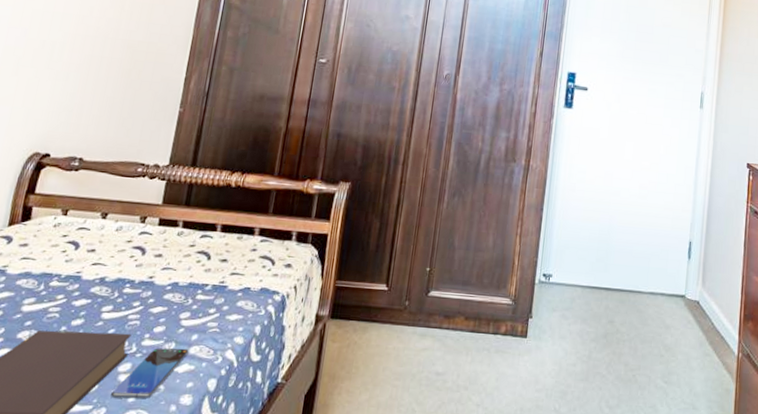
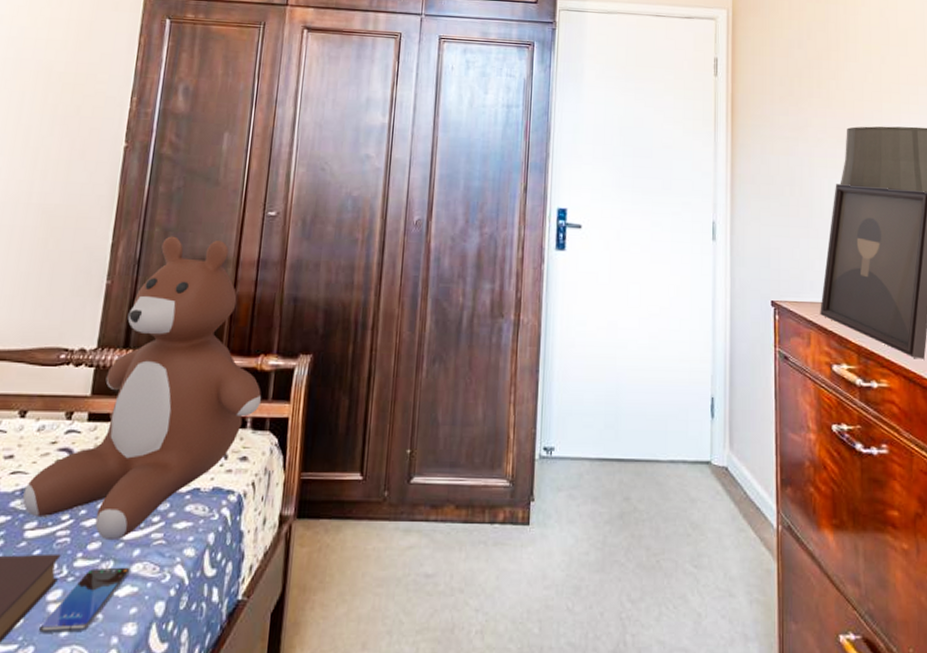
teddy bear: none [101,74,306,326] -> present [22,236,262,541]

